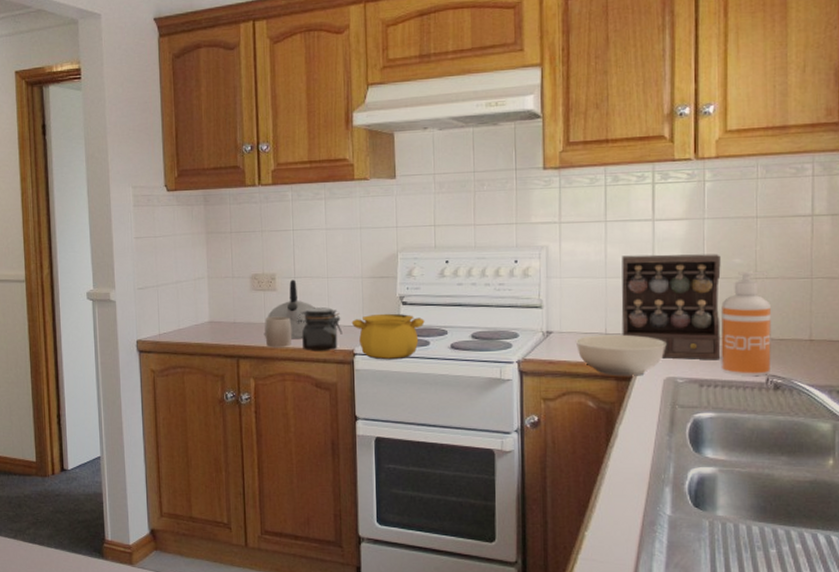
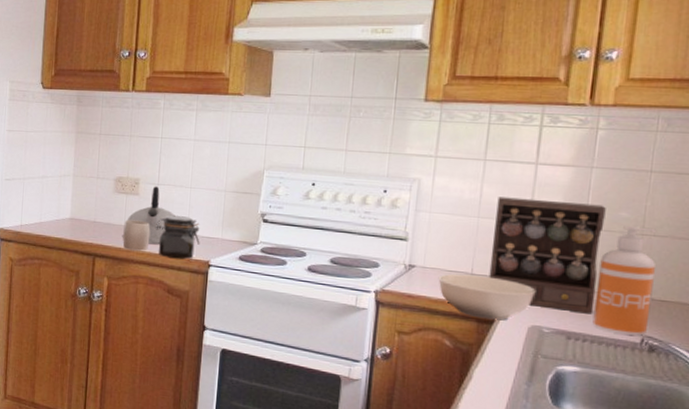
cooking pot: present [351,313,425,360] -> none [210,228,284,276]

